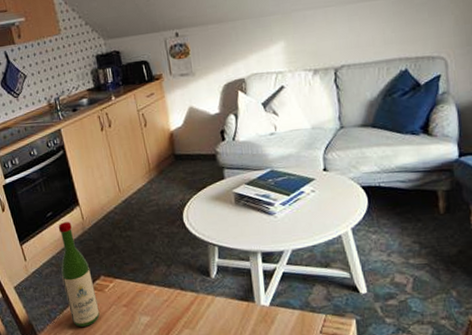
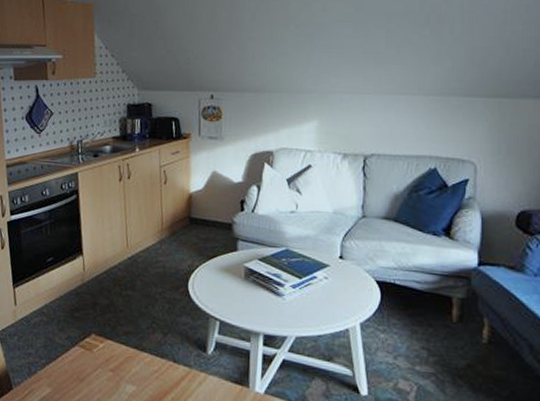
wine bottle: present [58,222,100,327] -> none [50,270,84,387]

